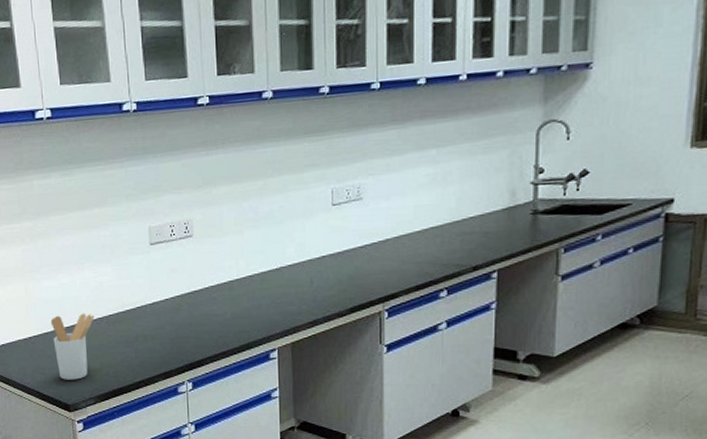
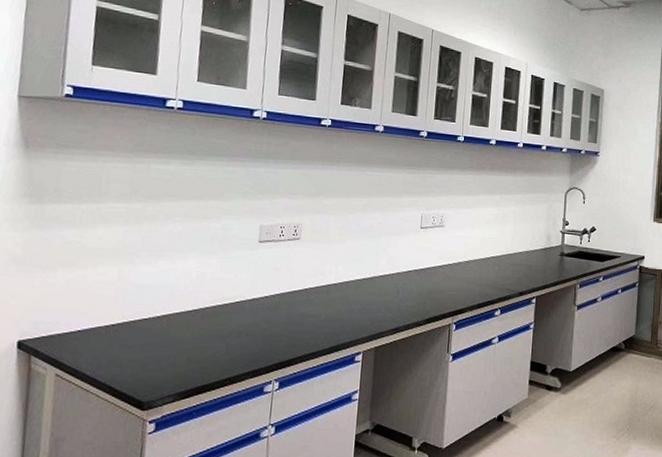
utensil holder: present [50,313,95,380] -> none [138,303,190,375]

